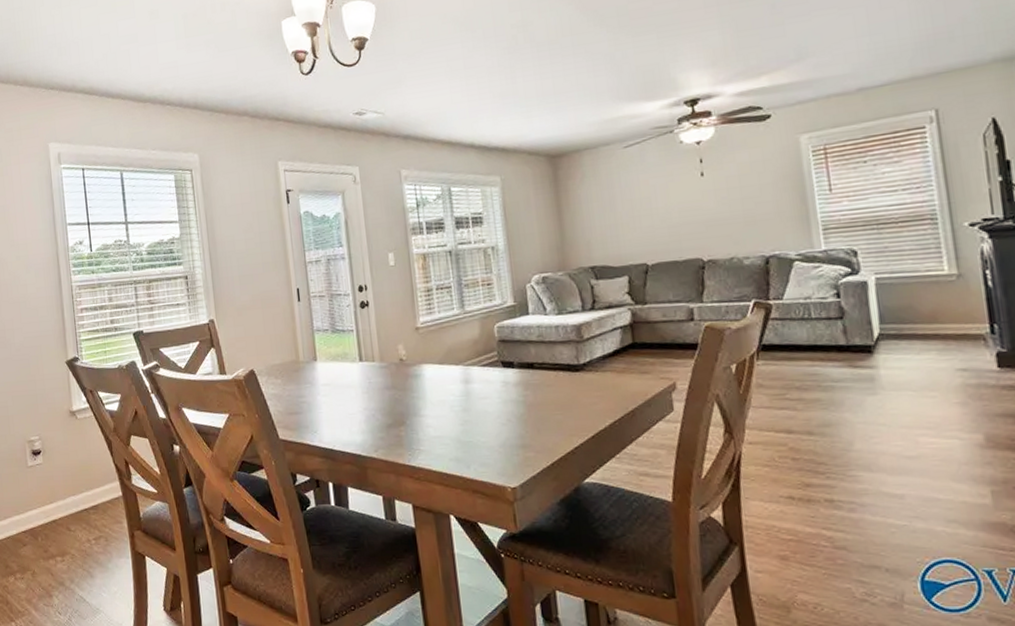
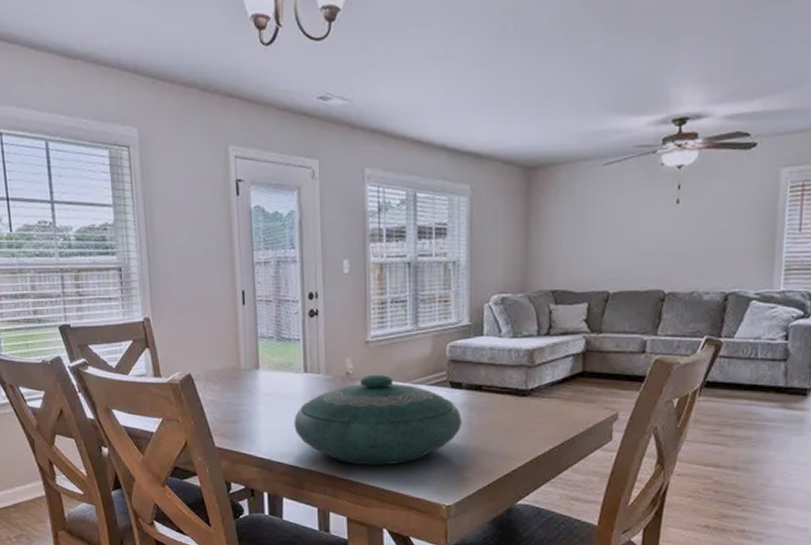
decorative bowl: none [353,358,518,450] -> present [294,374,462,465]

